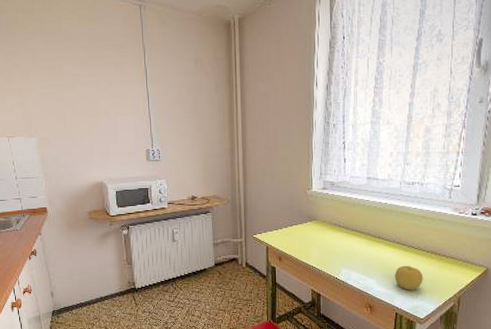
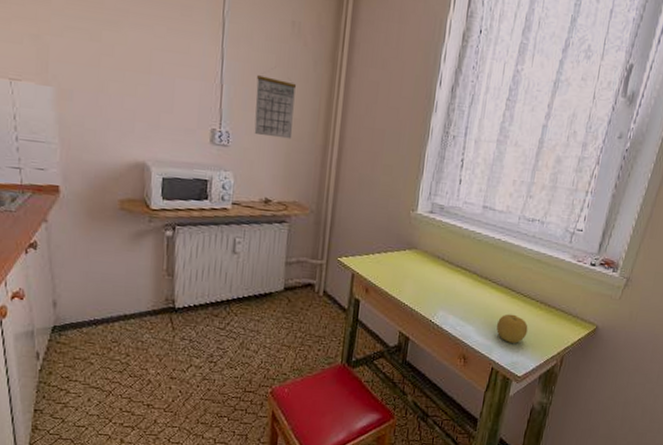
calendar: none [175,104,206,149] -> present [254,75,296,139]

